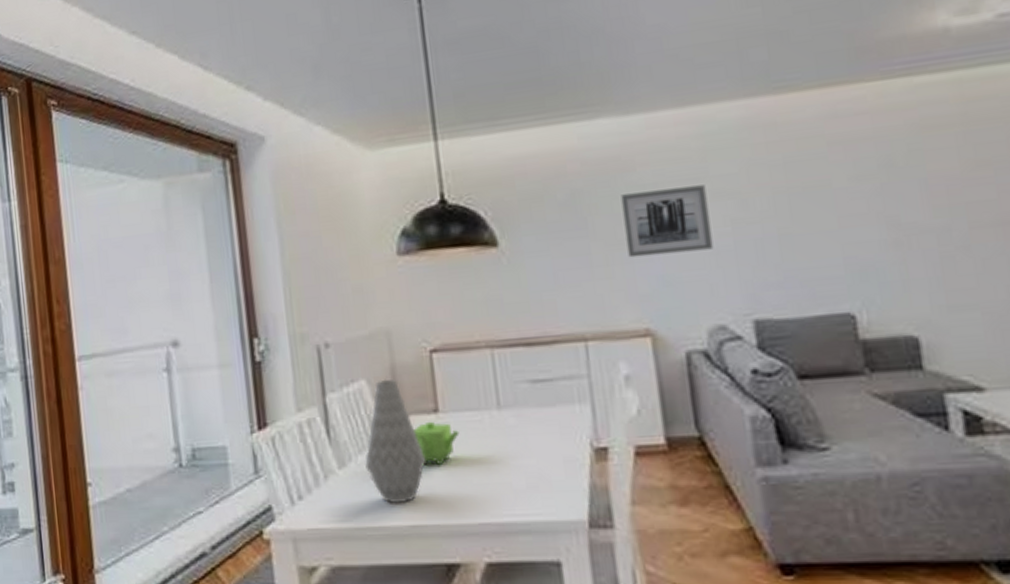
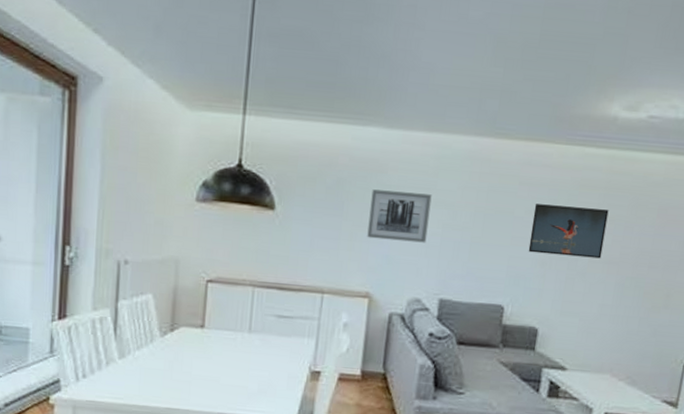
vase: present [365,379,426,504] -> none [140,296,188,391]
teapot: present [413,421,460,465] -> none [182,333,217,367]
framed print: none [859,152,988,233] -> present [528,204,609,259]

